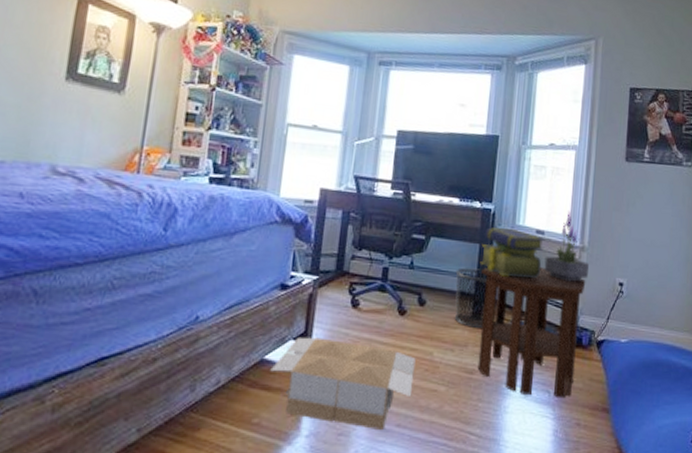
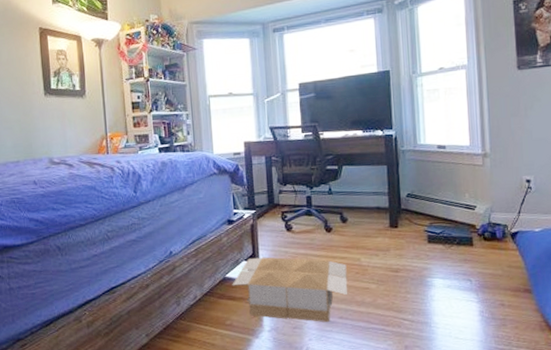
waste bin: present [454,268,498,329] -> none [369,186,410,236]
side table: present [477,266,586,399] -> none [392,176,493,285]
stack of books: present [480,227,545,278] -> none [388,147,448,190]
potted plant: present [544,211,589,282] -> none [449,124,494,186]

